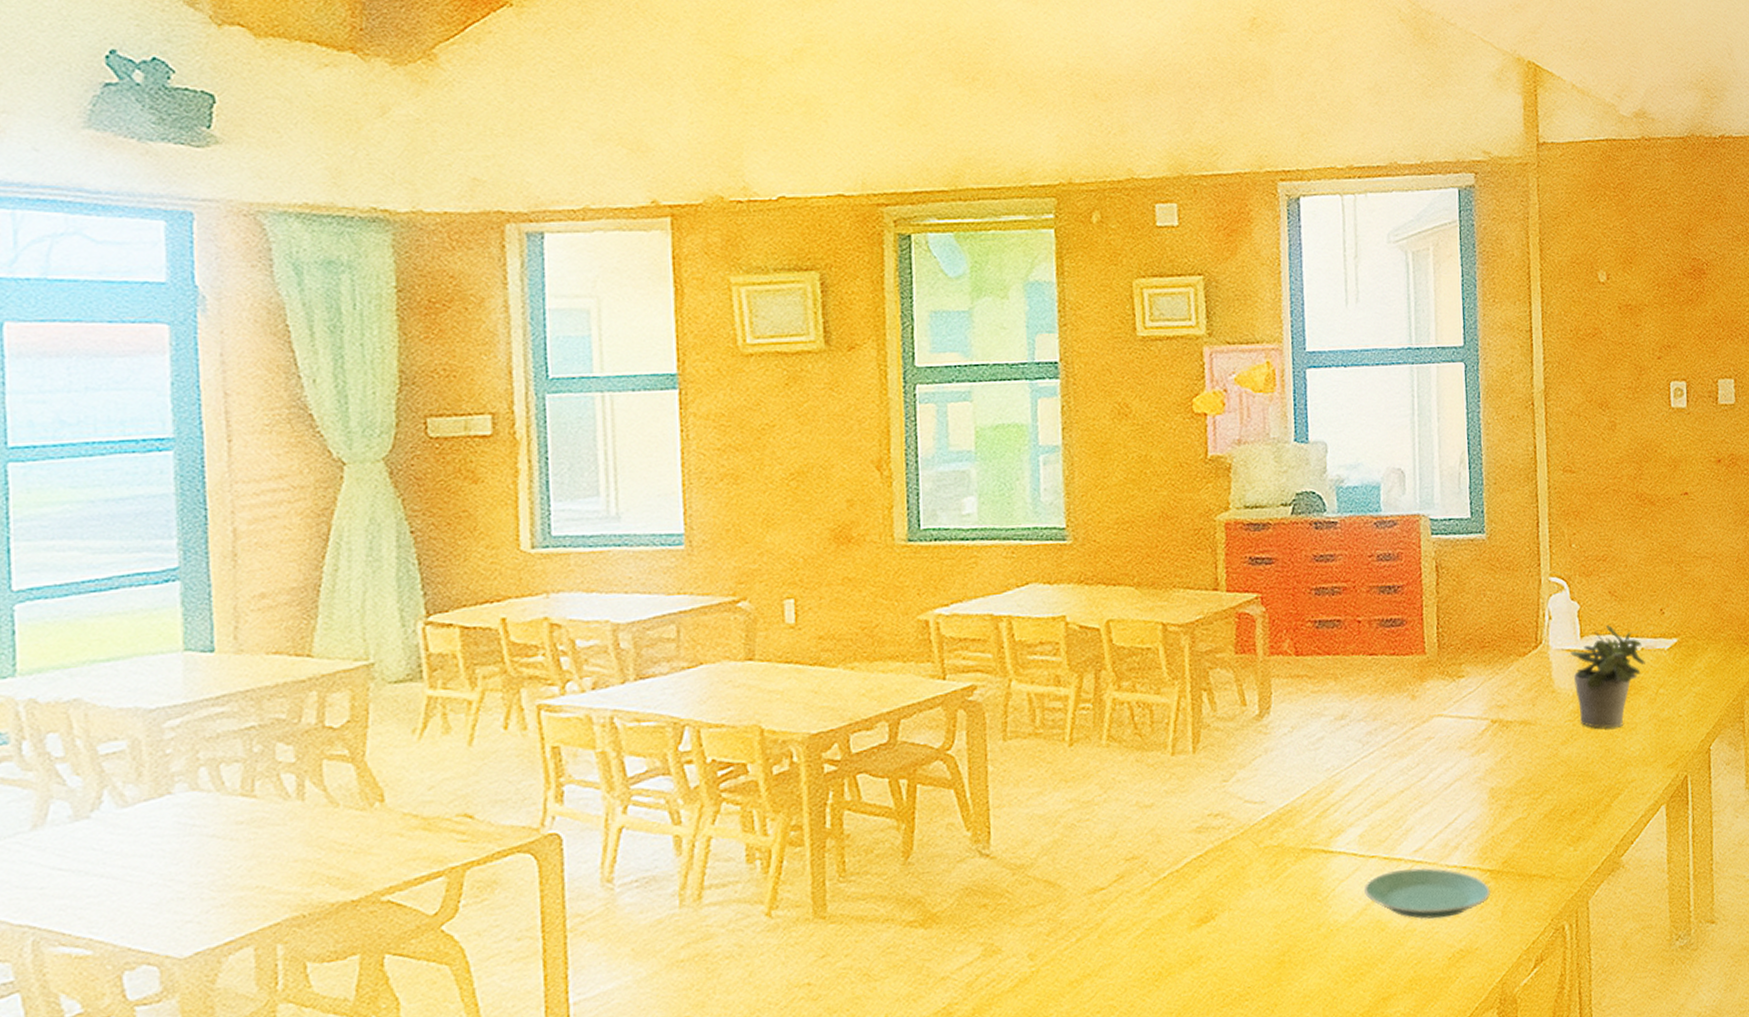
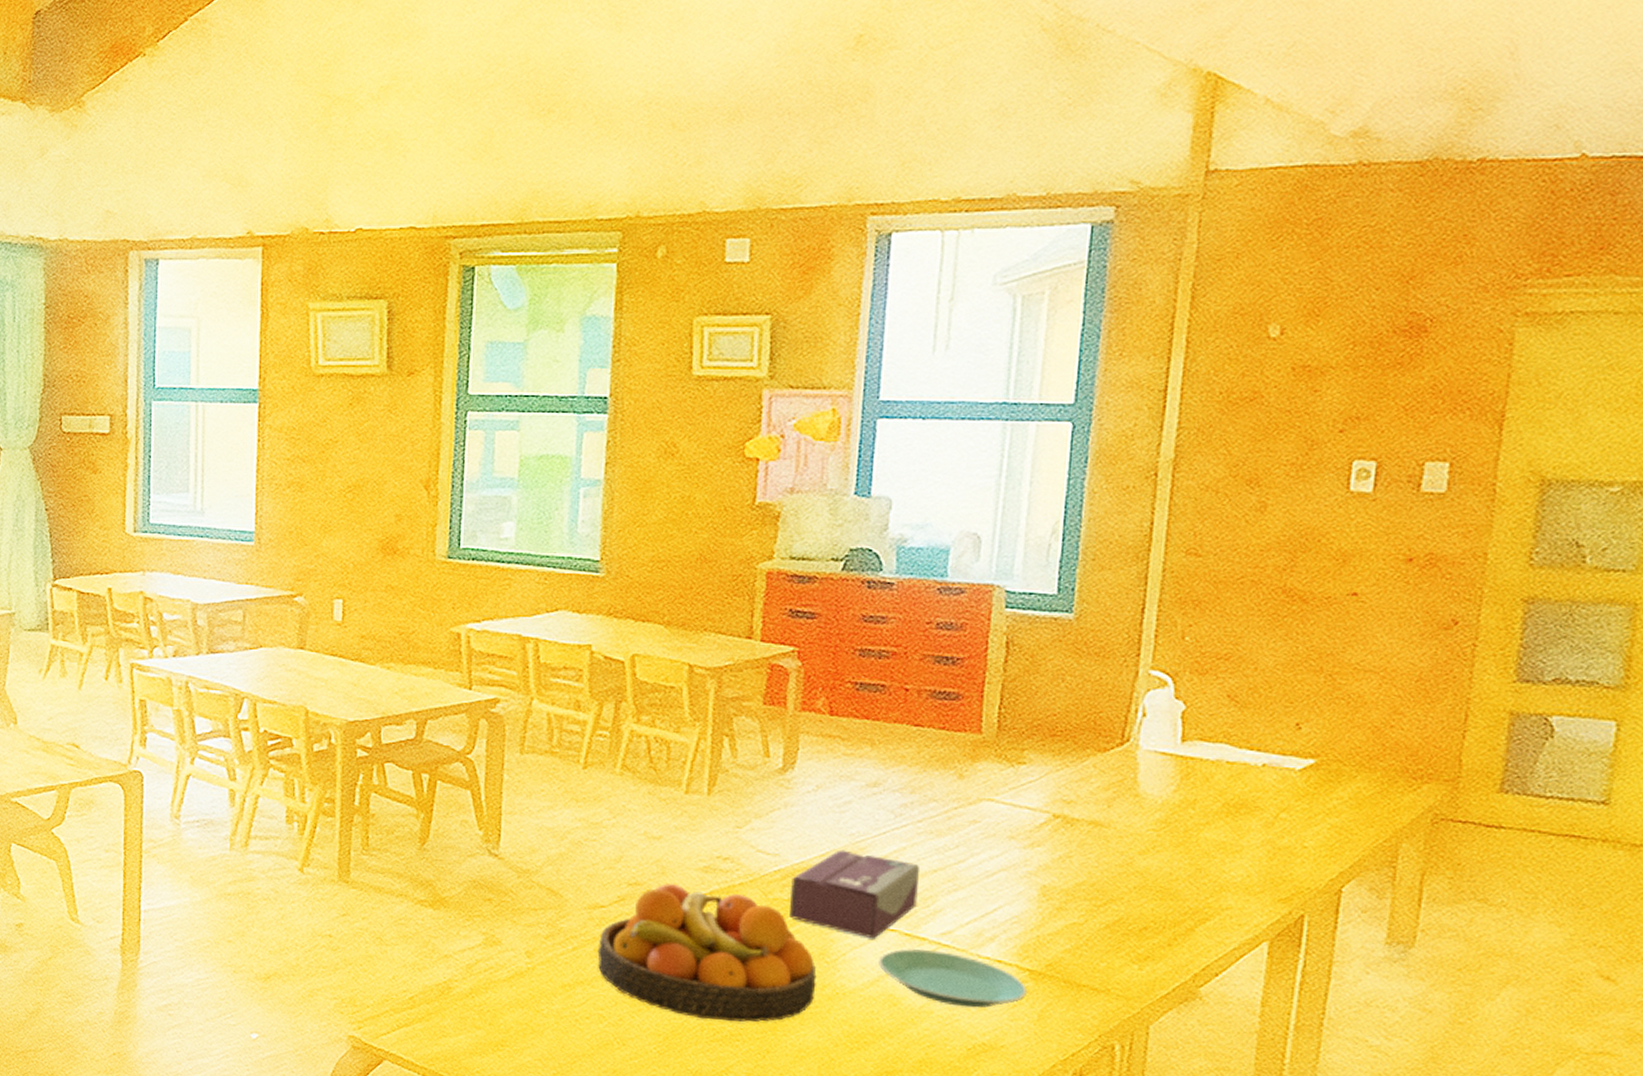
fruit bowl: none [1101,849,1312,987] -> present [597,883,817,1022]
tissue box: none [1279,785,1391,869] -> present [790,849,919,939]
potted plant: present [1570,625,1645,728] -> none [1165,732,1266,847]

